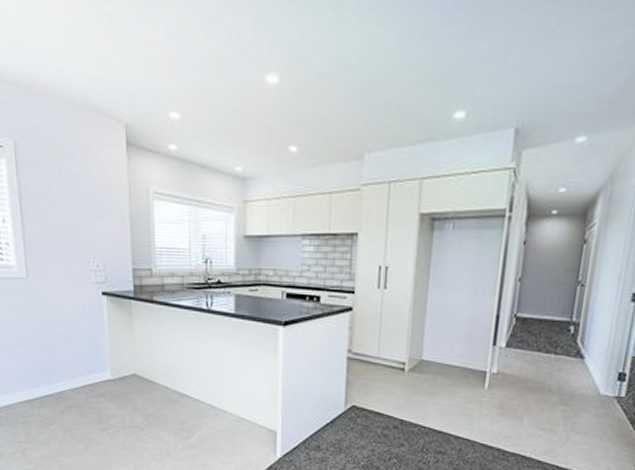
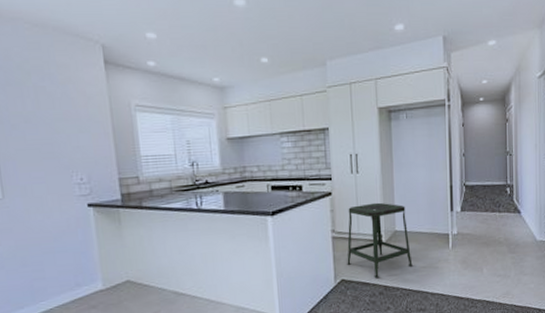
stool: none [361,324,437,409] -> present [347,202,413,278]

